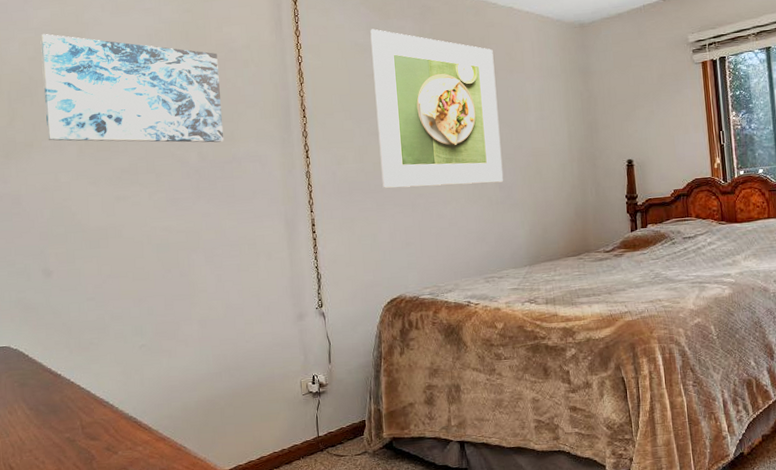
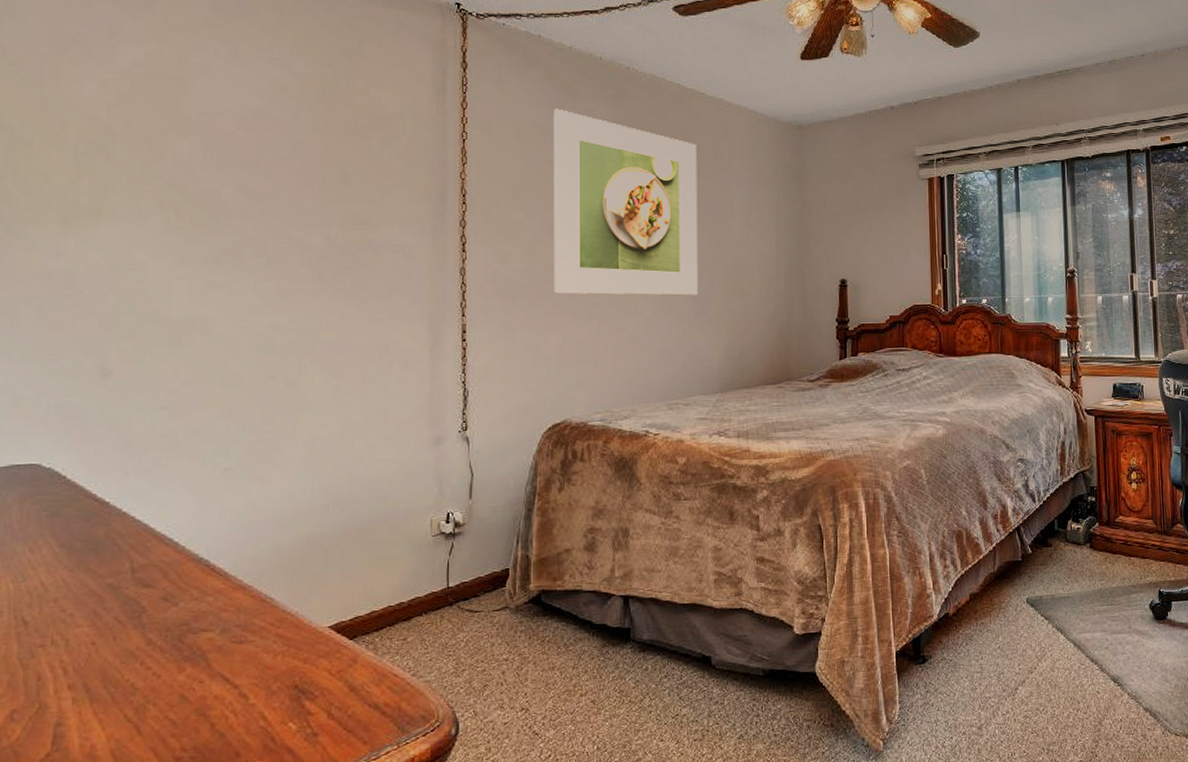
wall art: present [40,33,224,143] -> none [124,75,360,225]

